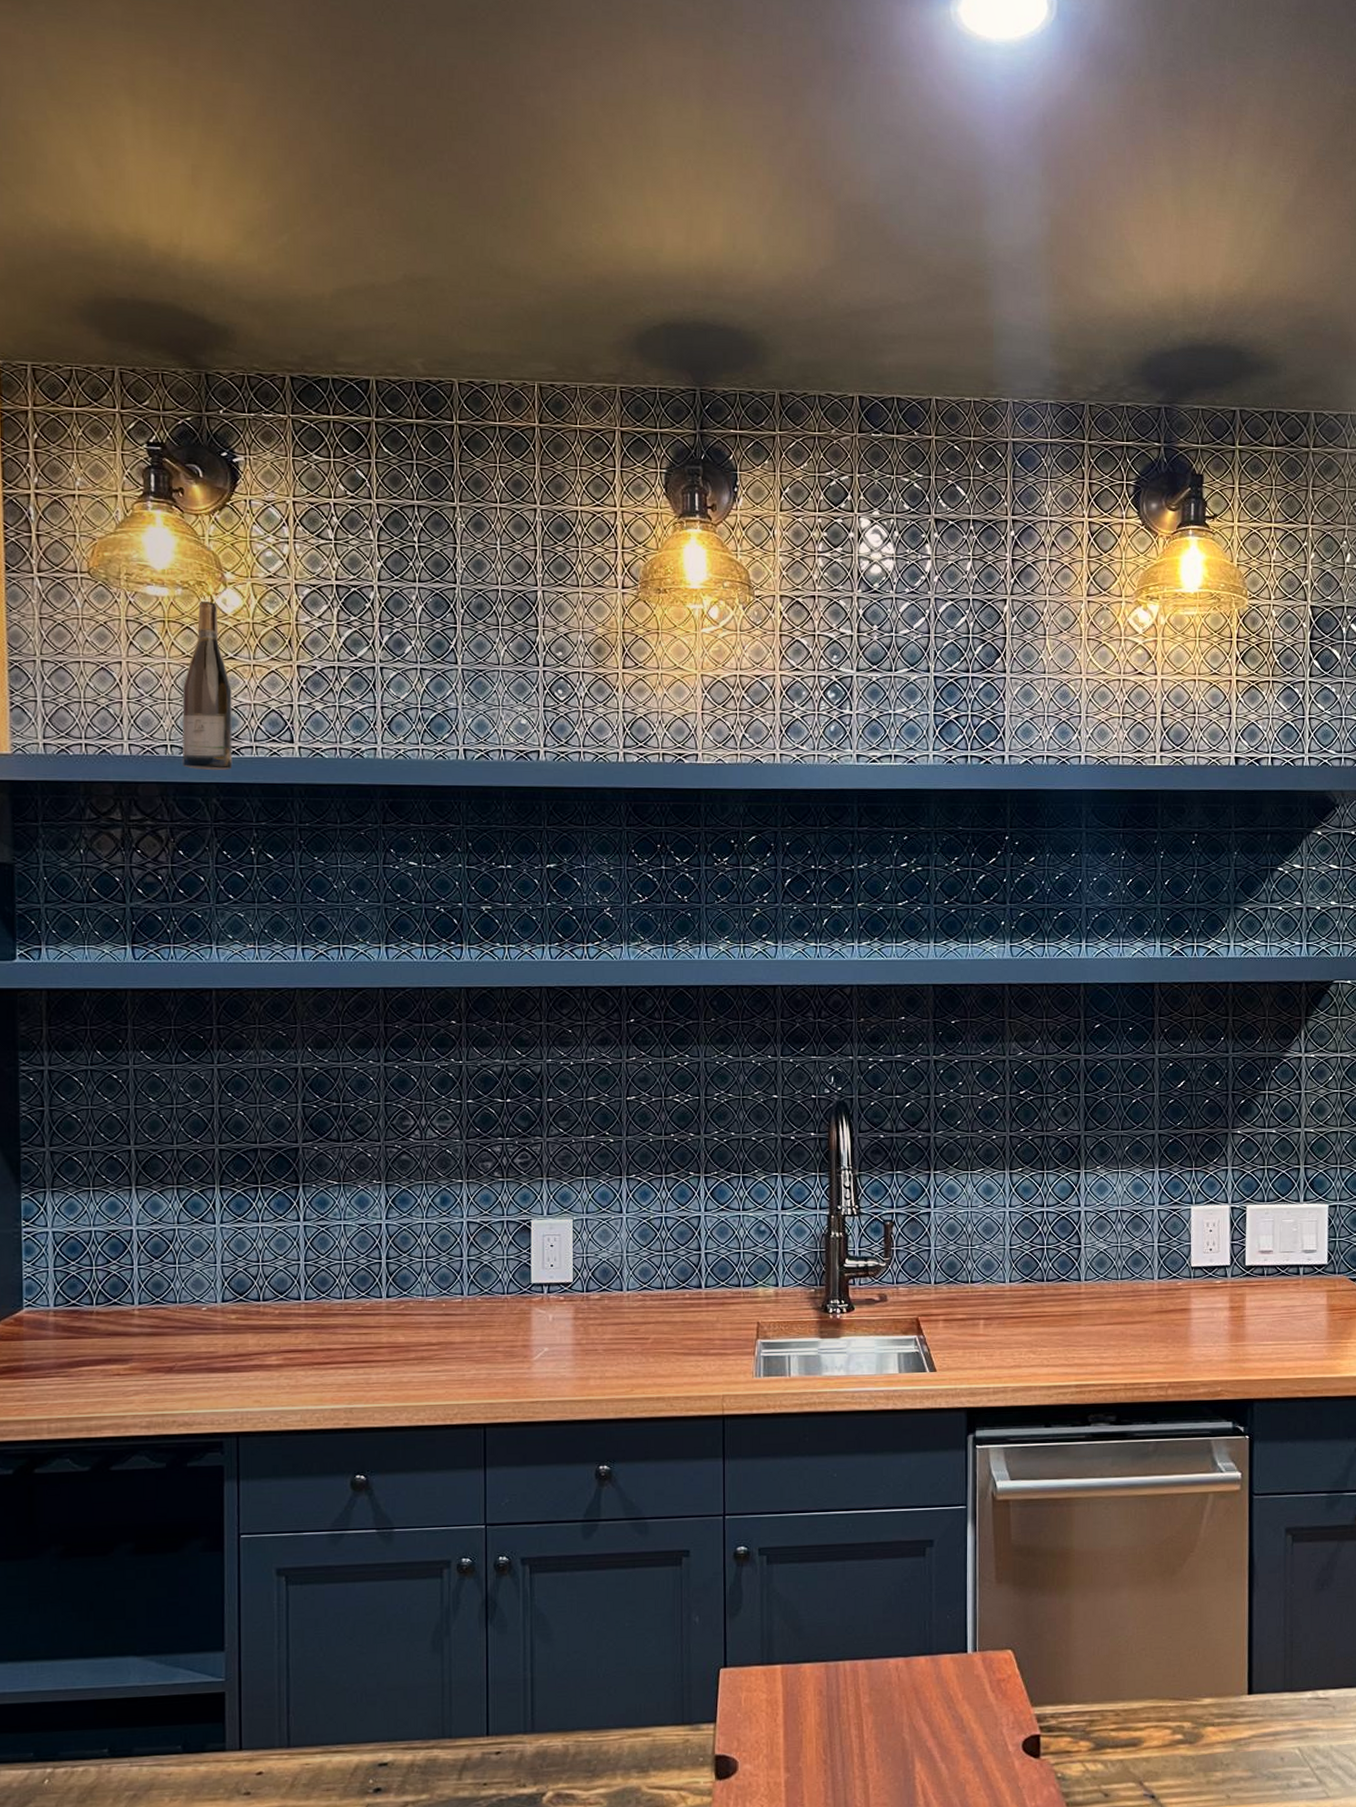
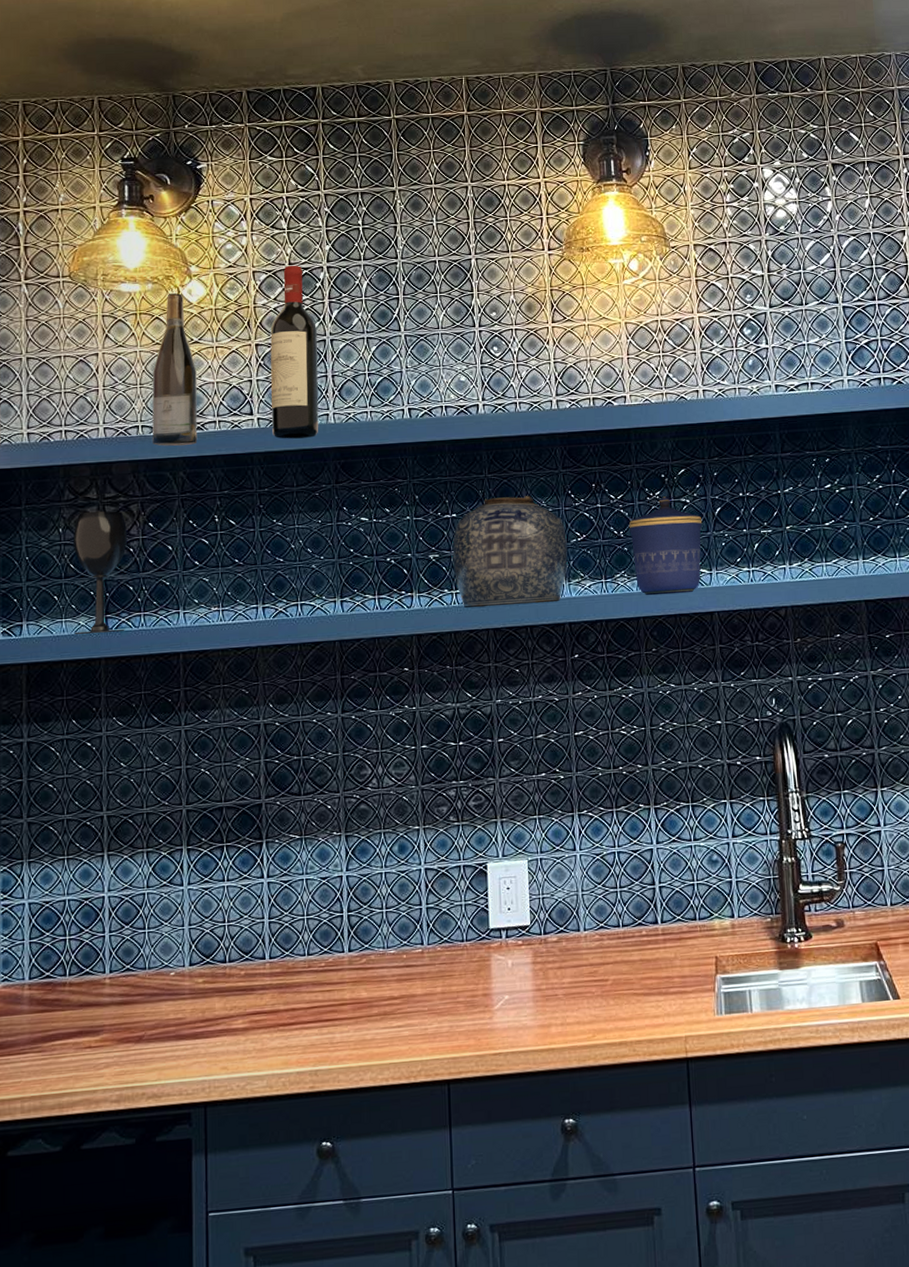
wine glass: none [96,833,156,964] -> present [74,511,128,635]
wine bottle: none [313,581,367,772] -> present [270,265,319,439]
decorative jar: none [506,851,628,964] -> present [452,496,568,609]
decorative jar: none [693,863,771,965] -> present [628,496,703,596]

